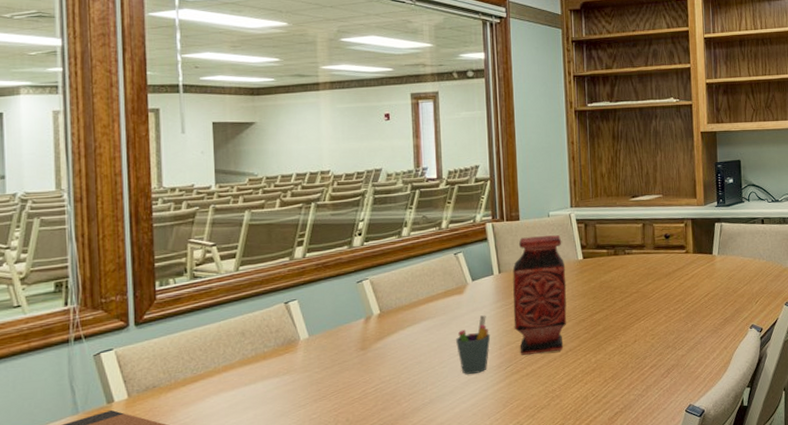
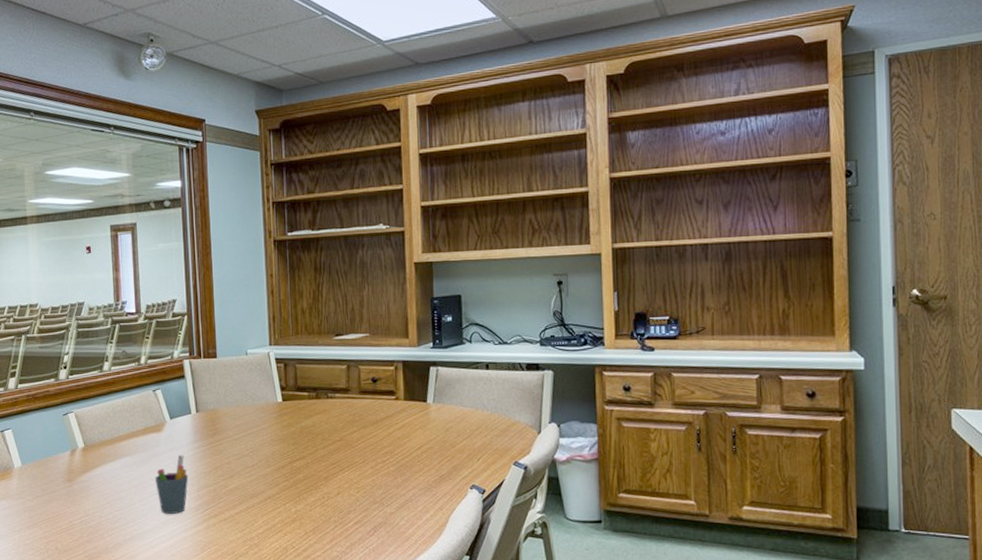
vase: present [512,235,567,355] -> none [210,375,266,499]

